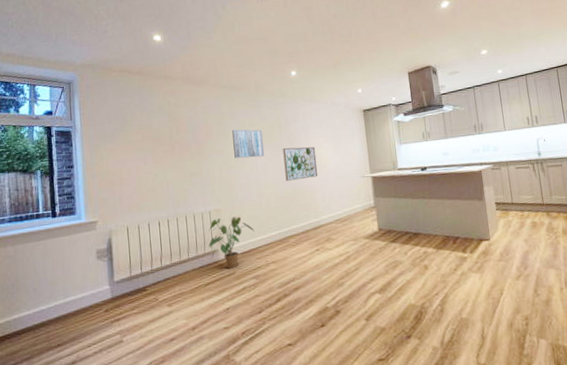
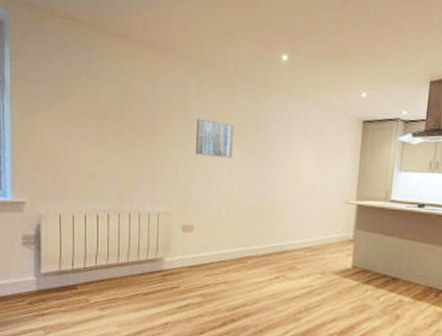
house plant: present [208,217,254,269] -> none [153,222,208,281]
wall art: present [283,146,318,181] -> none [253,151,296,194]

